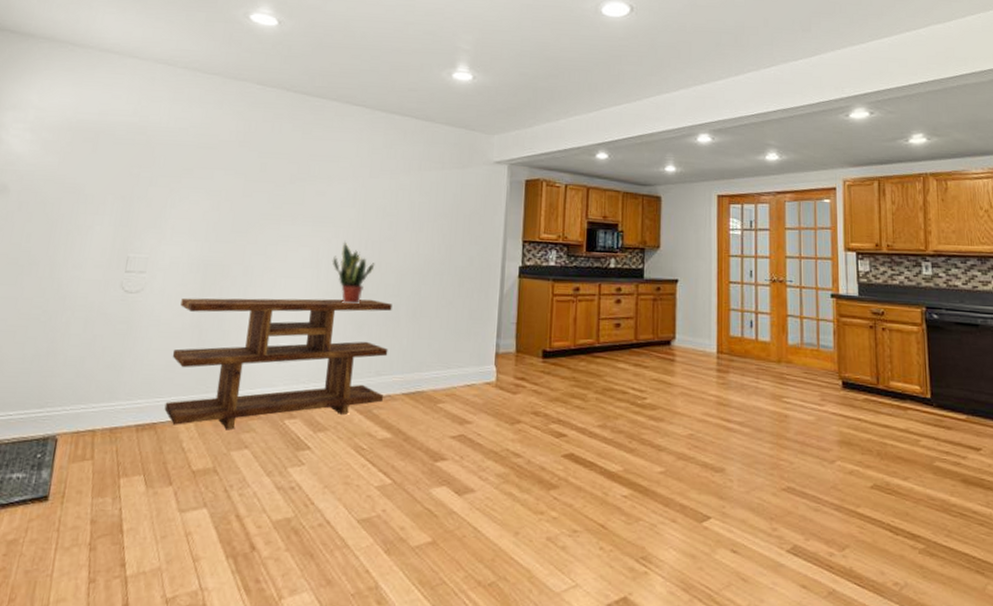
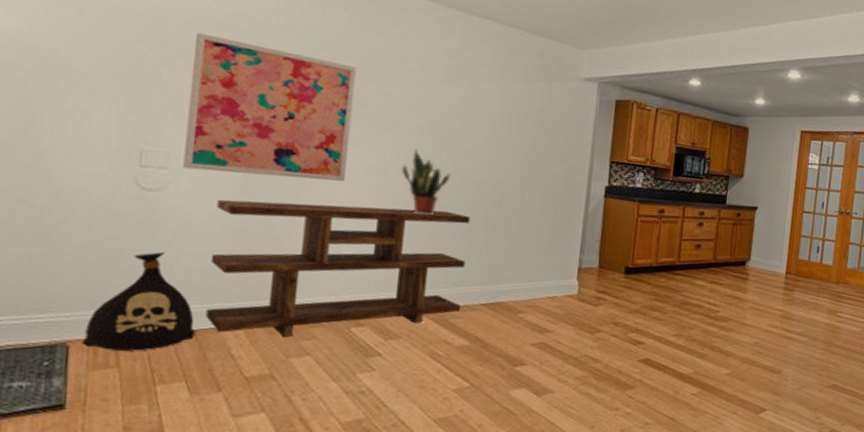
bag: none [66,349,155,444] -> present [81,252,195,351]
wall art: none [157,154,297,276] -> present [183,33,357,181]

